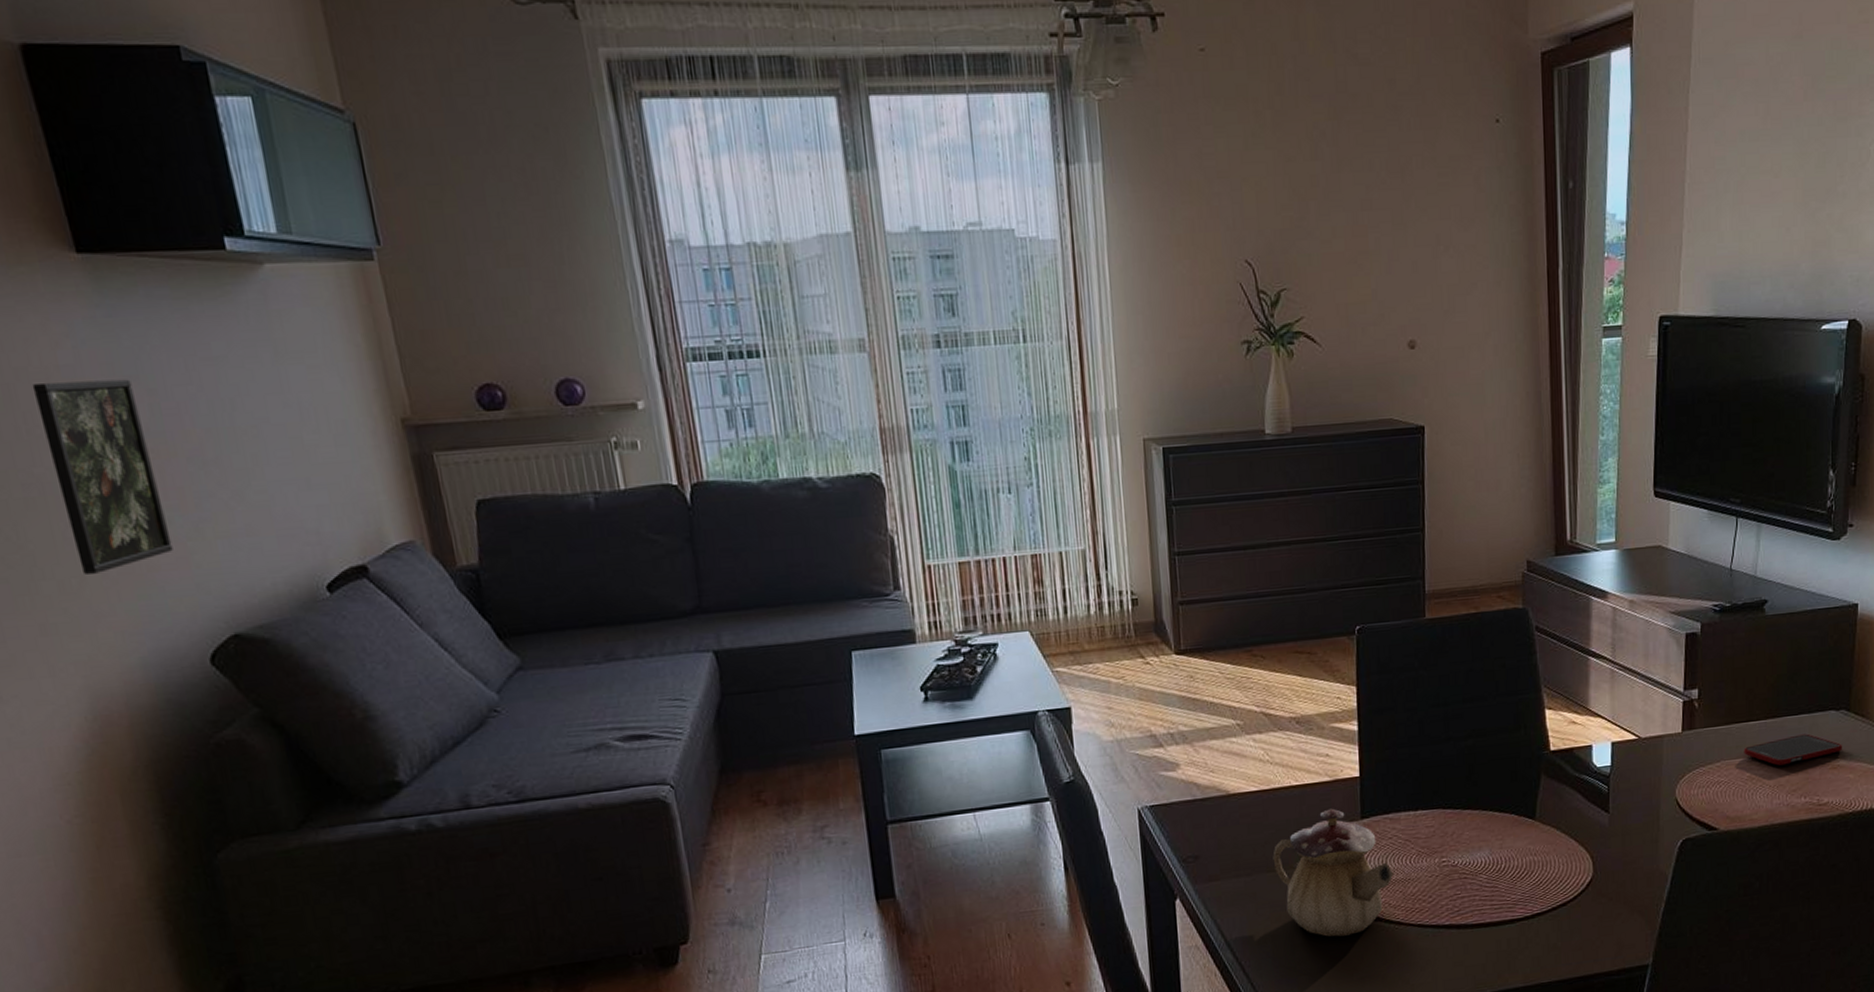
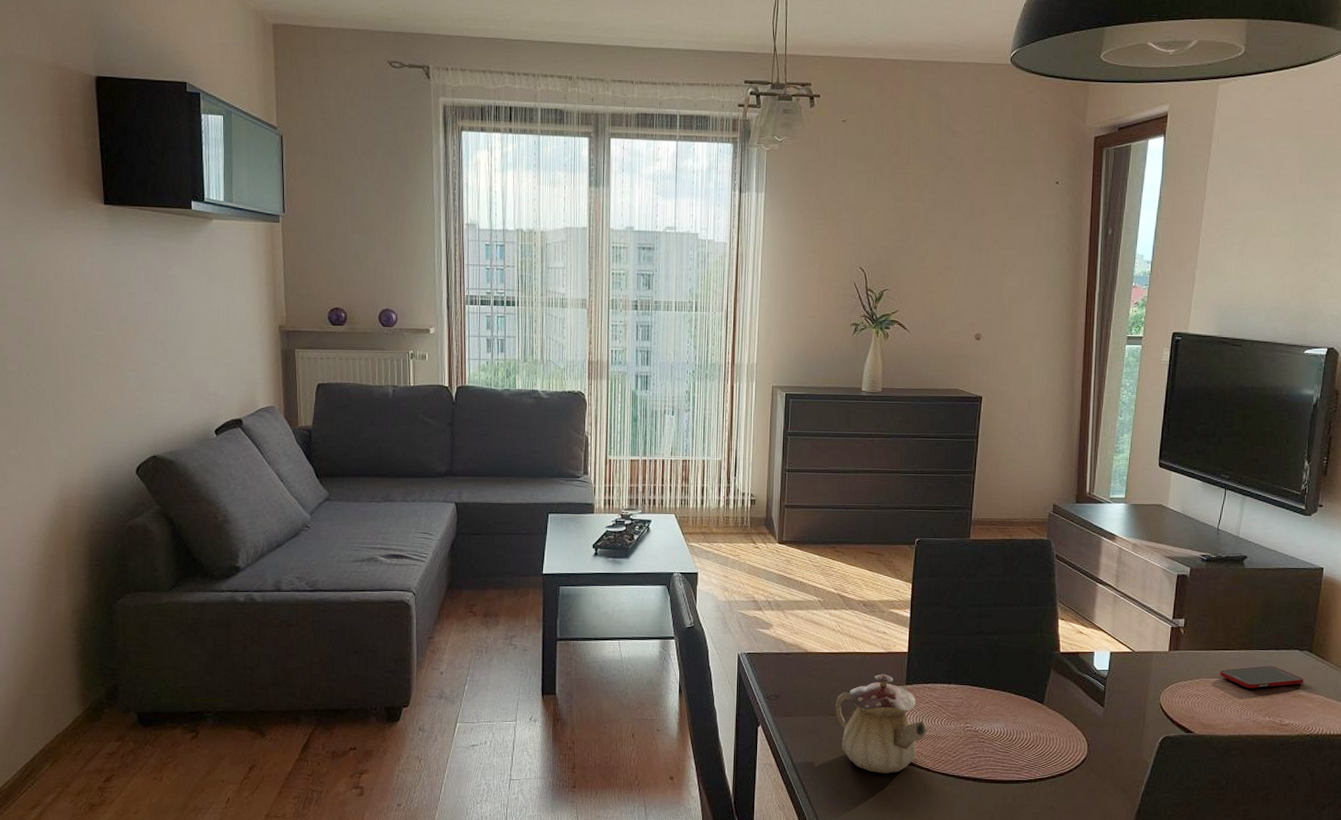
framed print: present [31,379,173,574] -> none [63,283,127,407]

